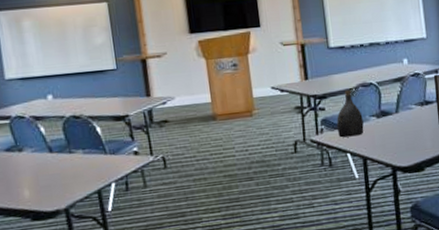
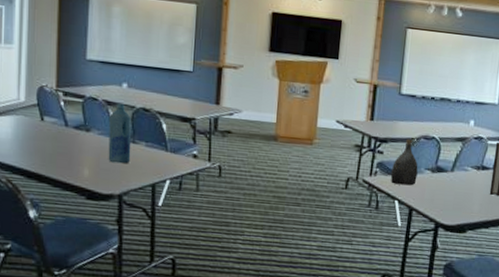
bottle: none [40,115,71,178] -> present [108,102,132,164]

